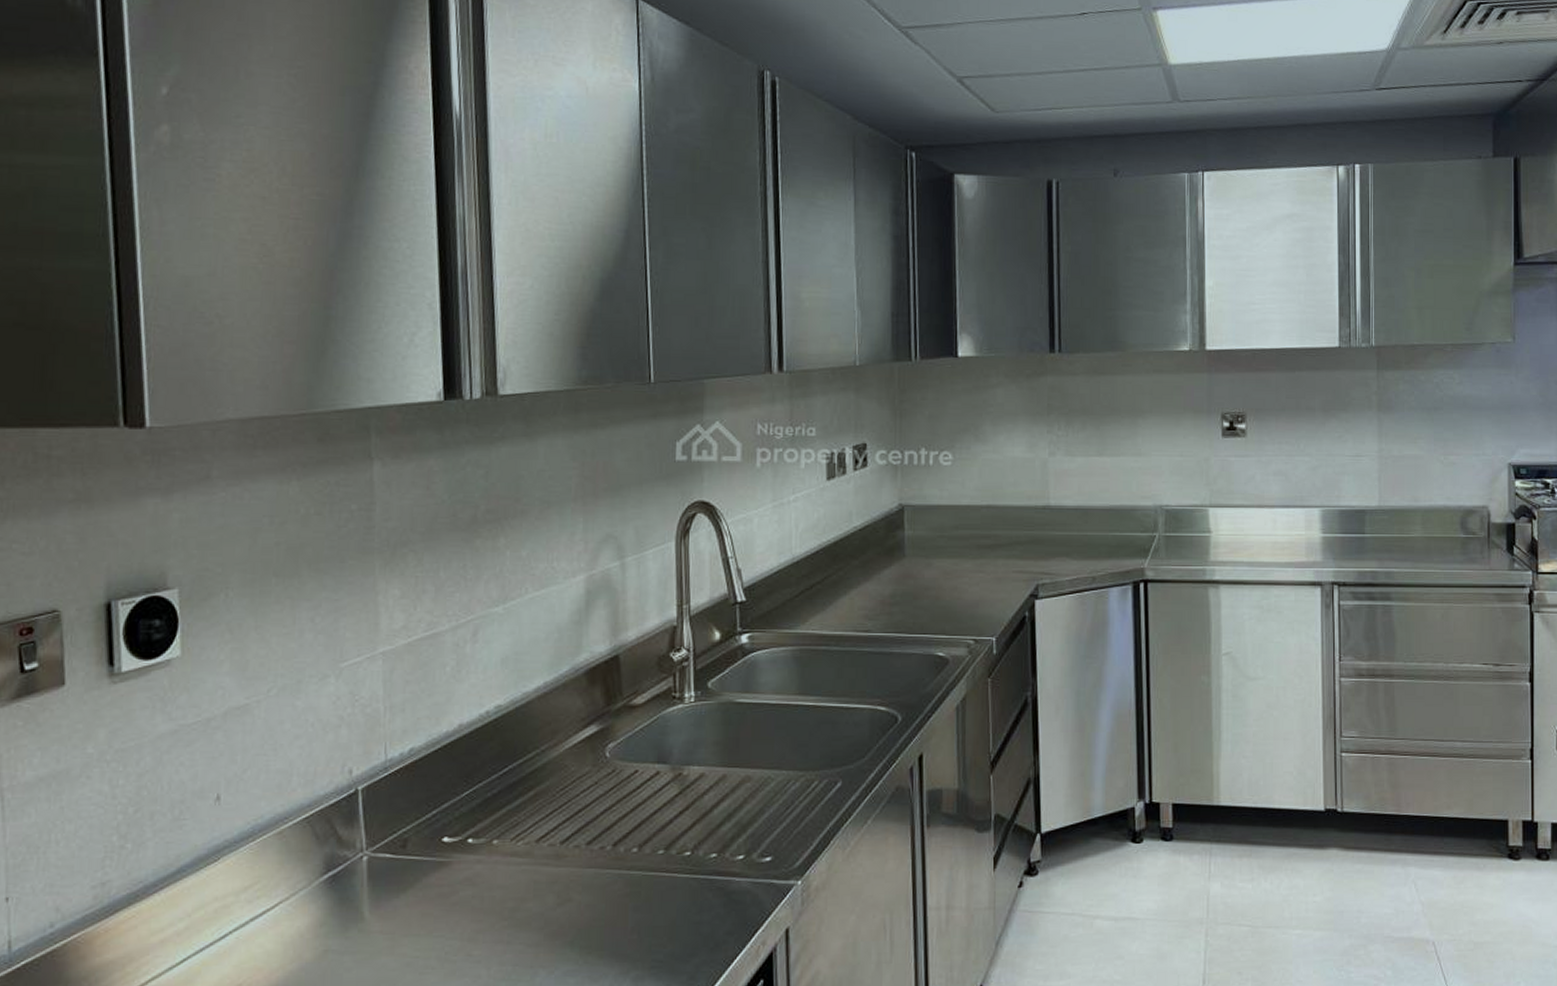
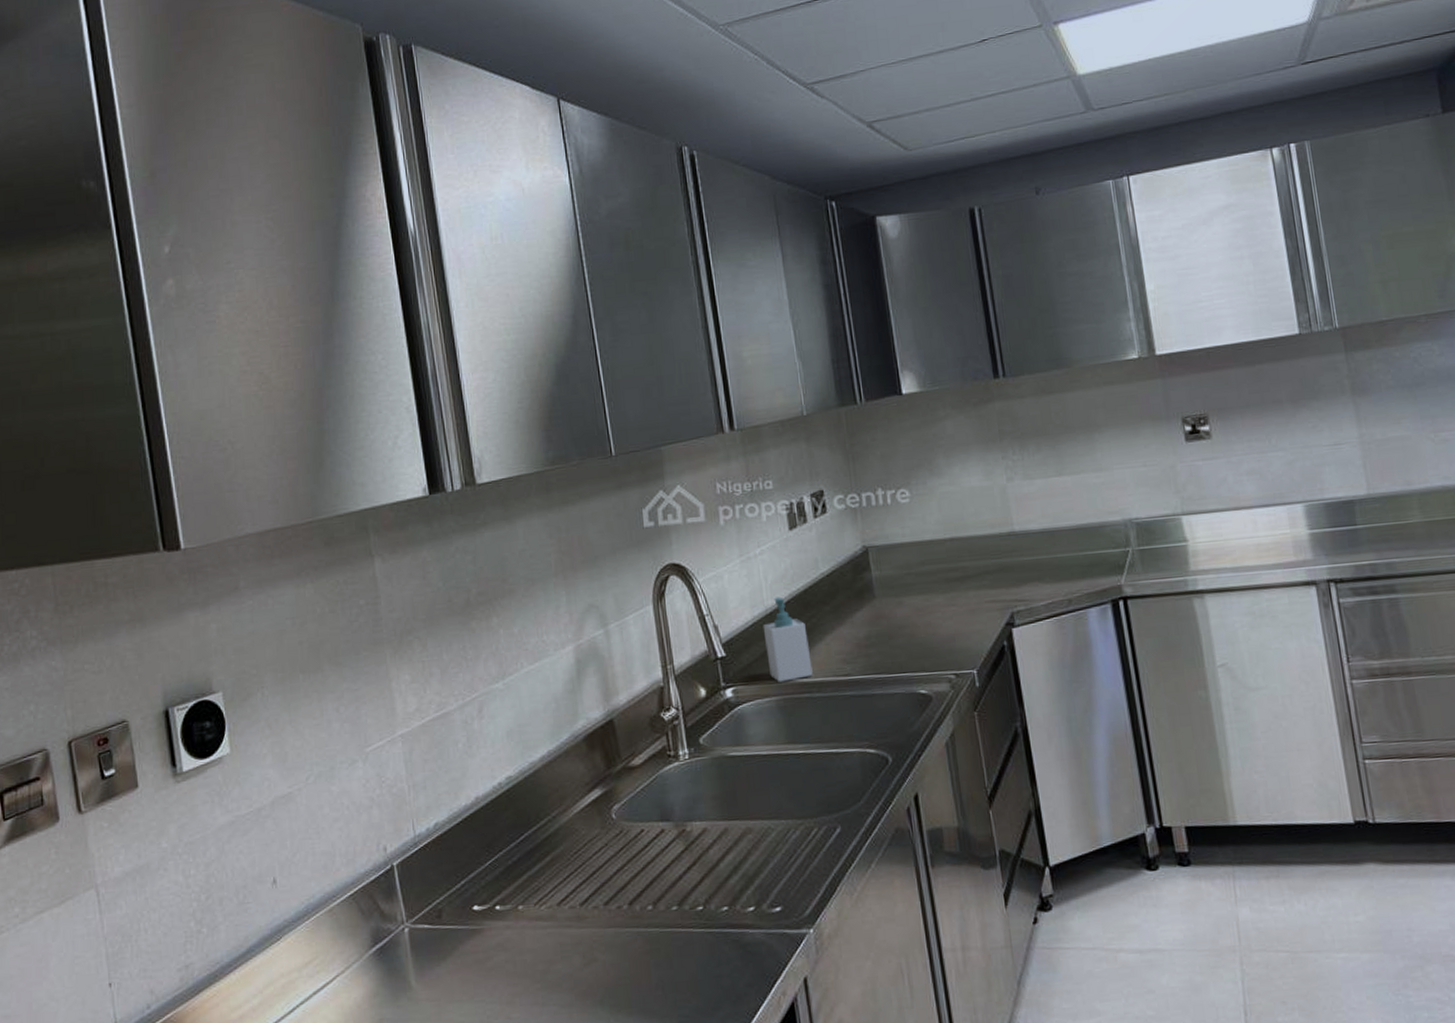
soap bottle: none [787,546,833,632] -> present [762,596,813,682]

